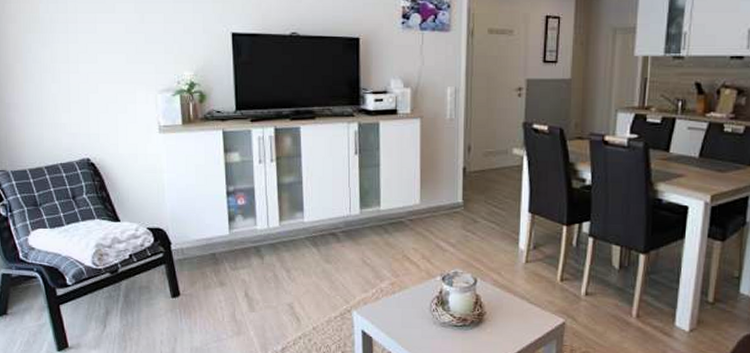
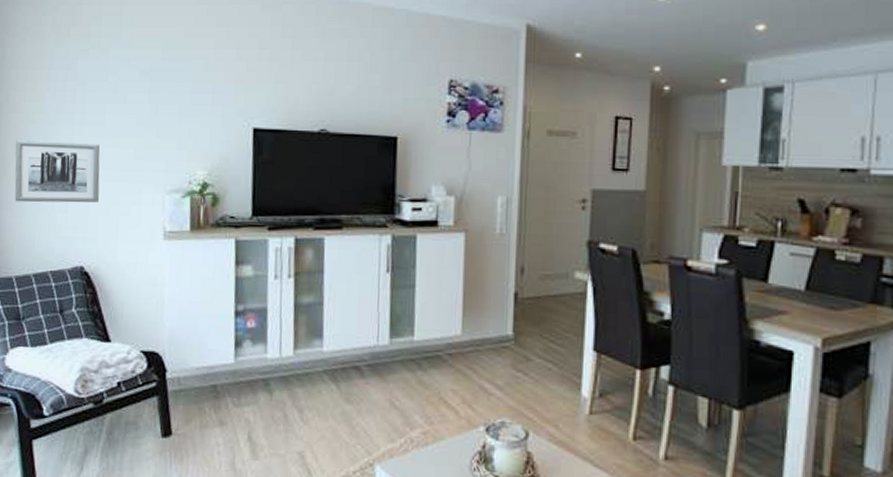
wall art: none [15,49,99,104] -> present [14,140,100,203]

